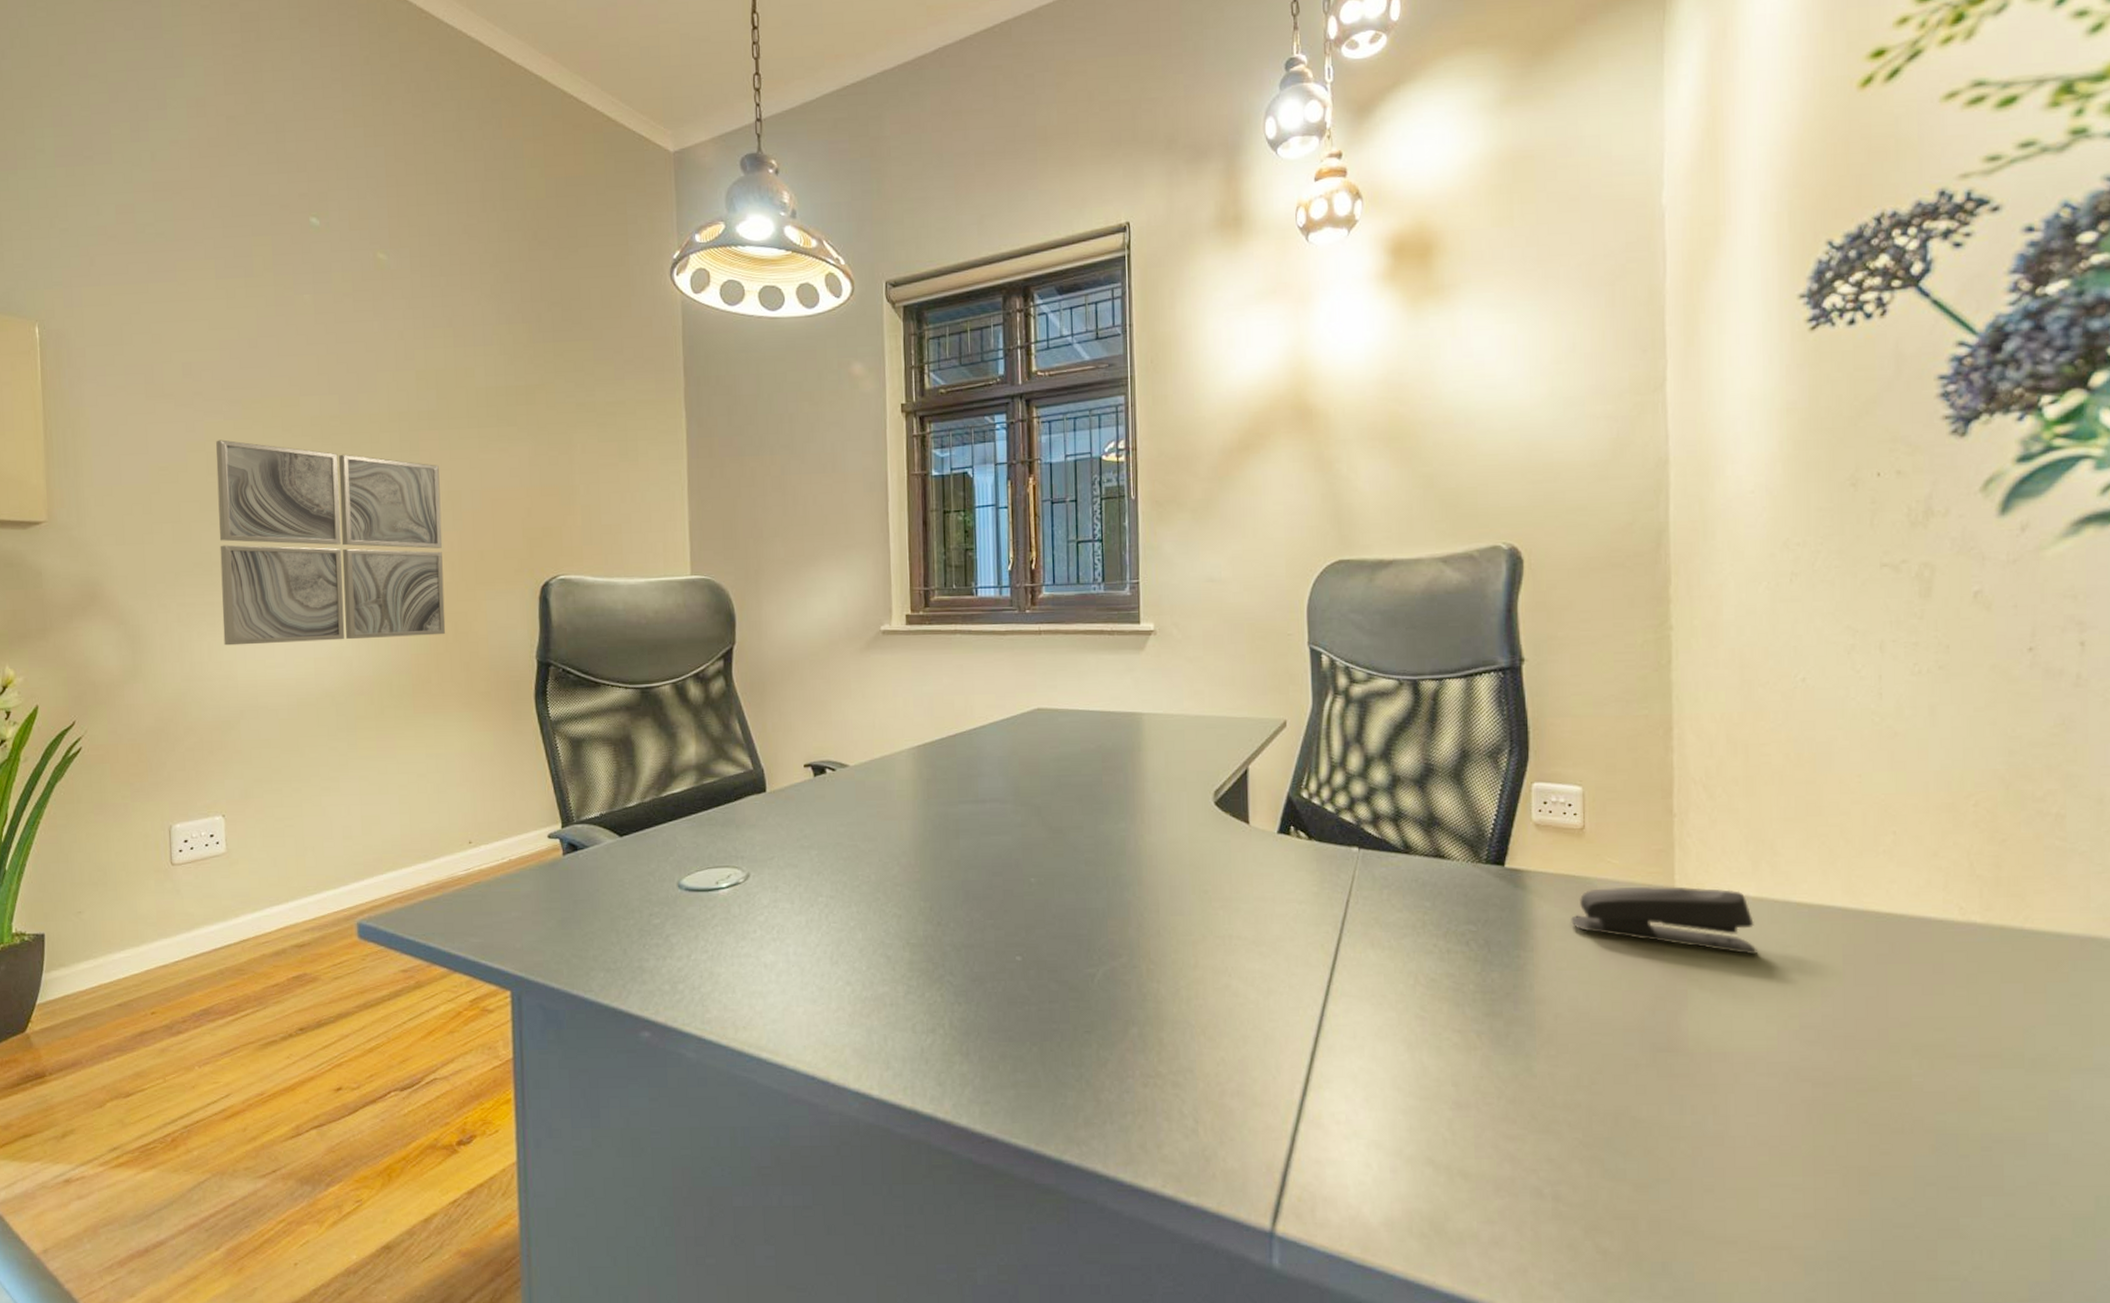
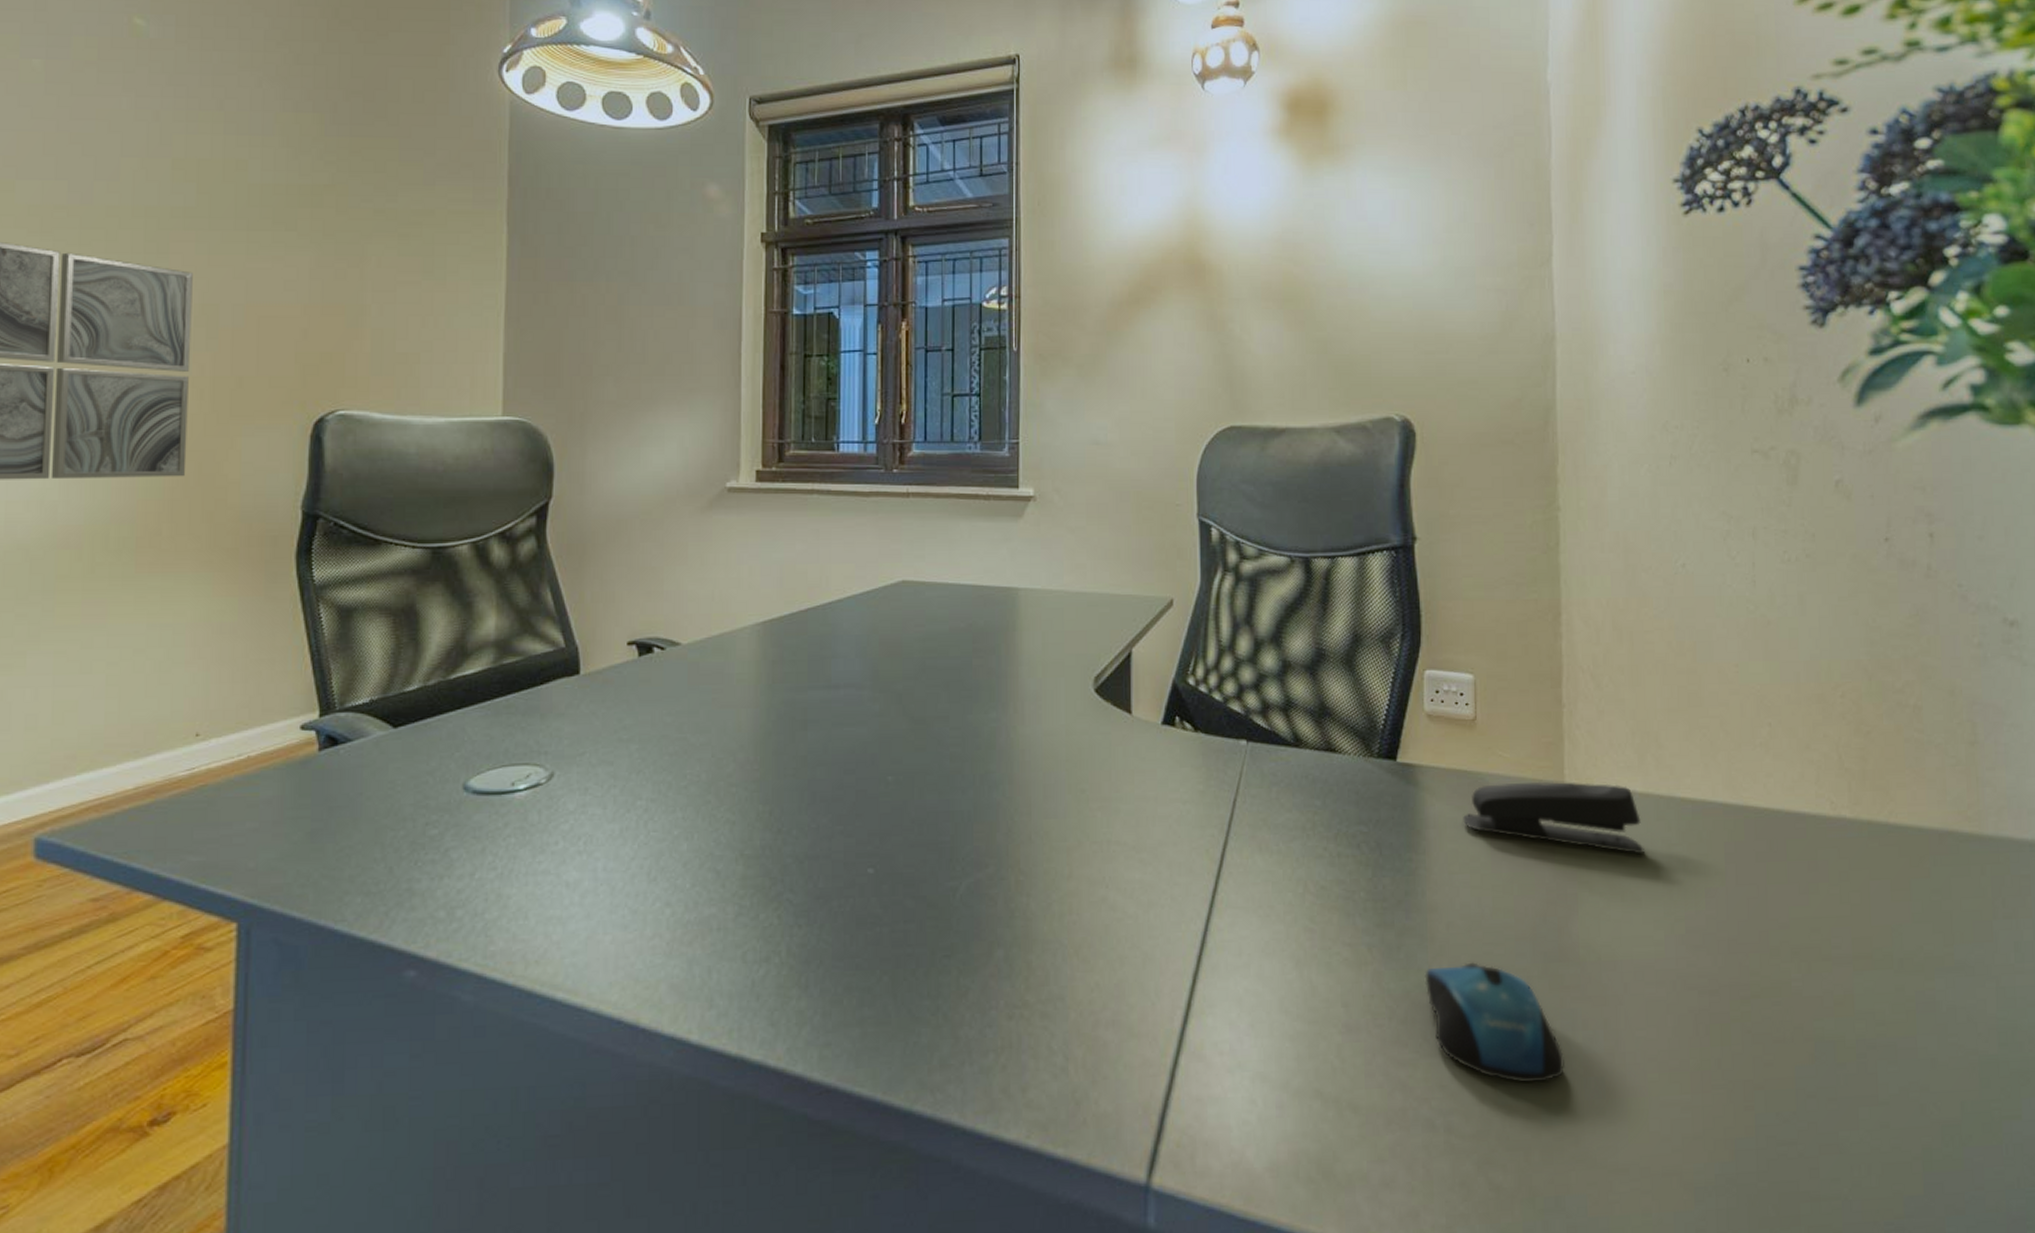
computer mouse: none [1533,1050,1672,1160] -> present [1424,962,1565,1084]

